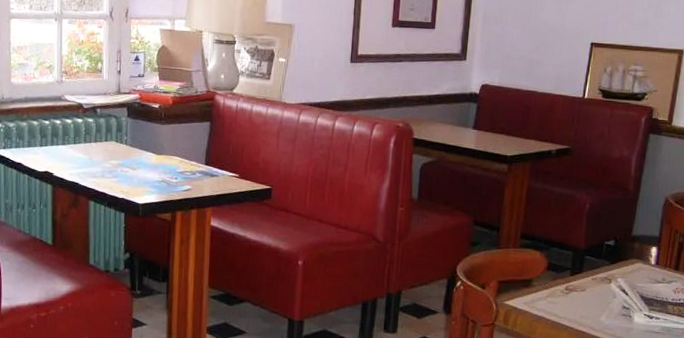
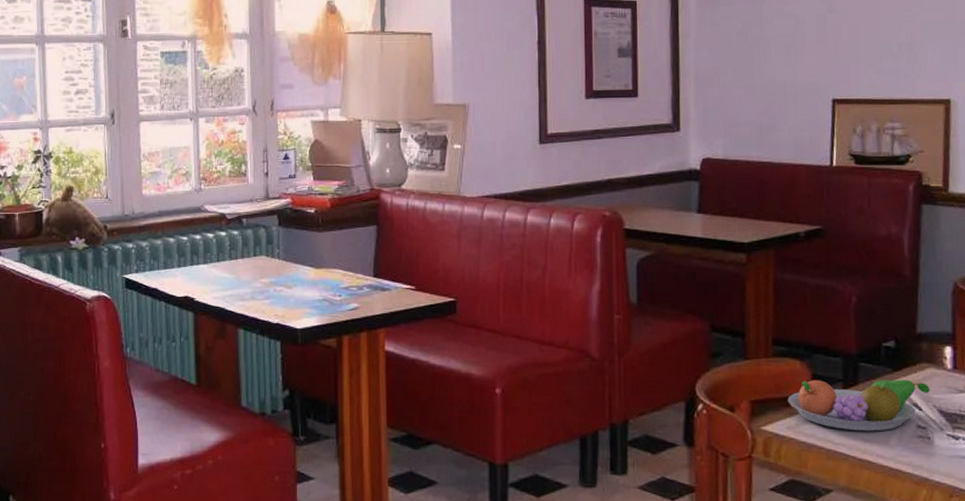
fruit bowl: none [527,267,636,309] -> present [787,379,930,432]

